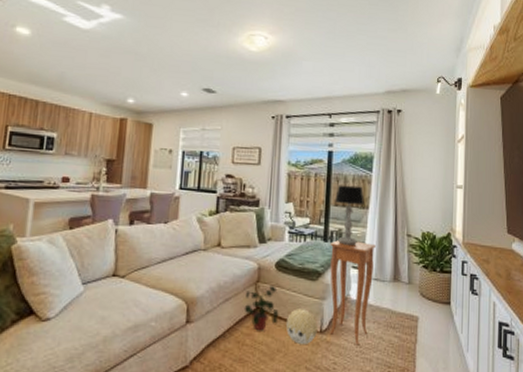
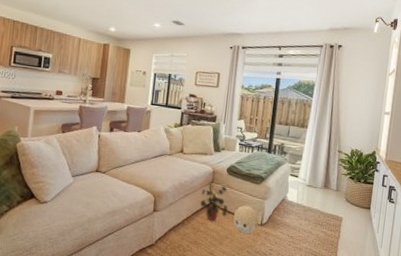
side table: present [330,240,376,345] -> none [268,152,311,237]
table lamp: present [335,185,364,245] -> none [279,107,305,158]

